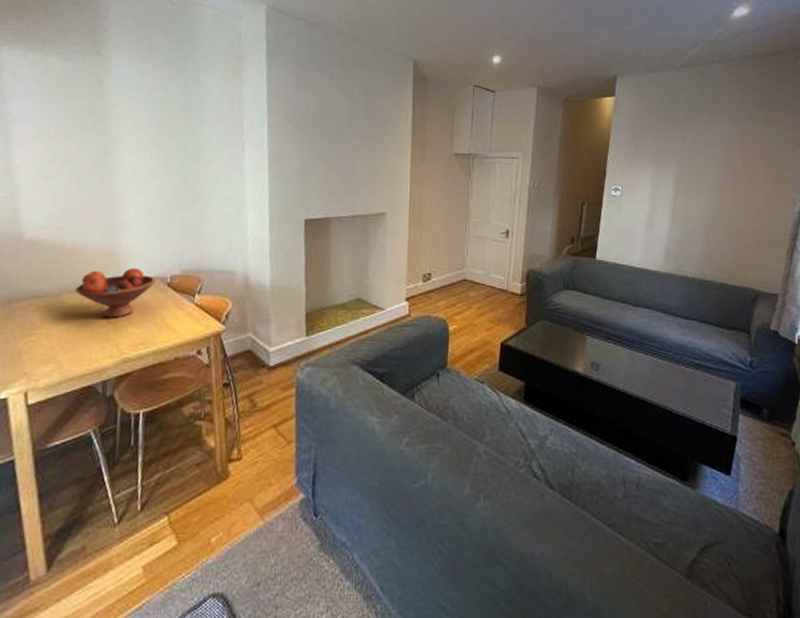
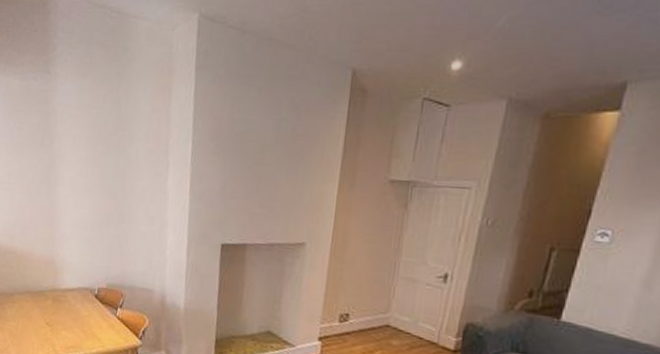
fruit bowl: present [75,267,156,318] -> none [23,277,86,322]

